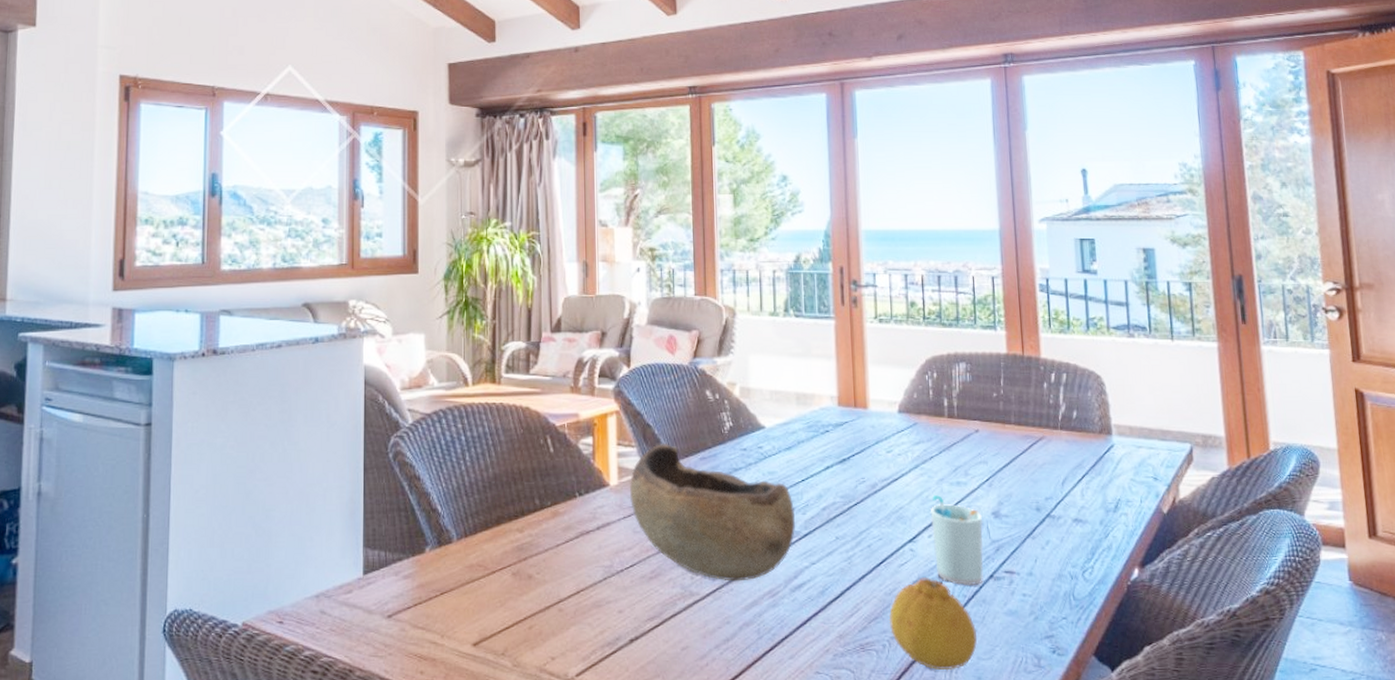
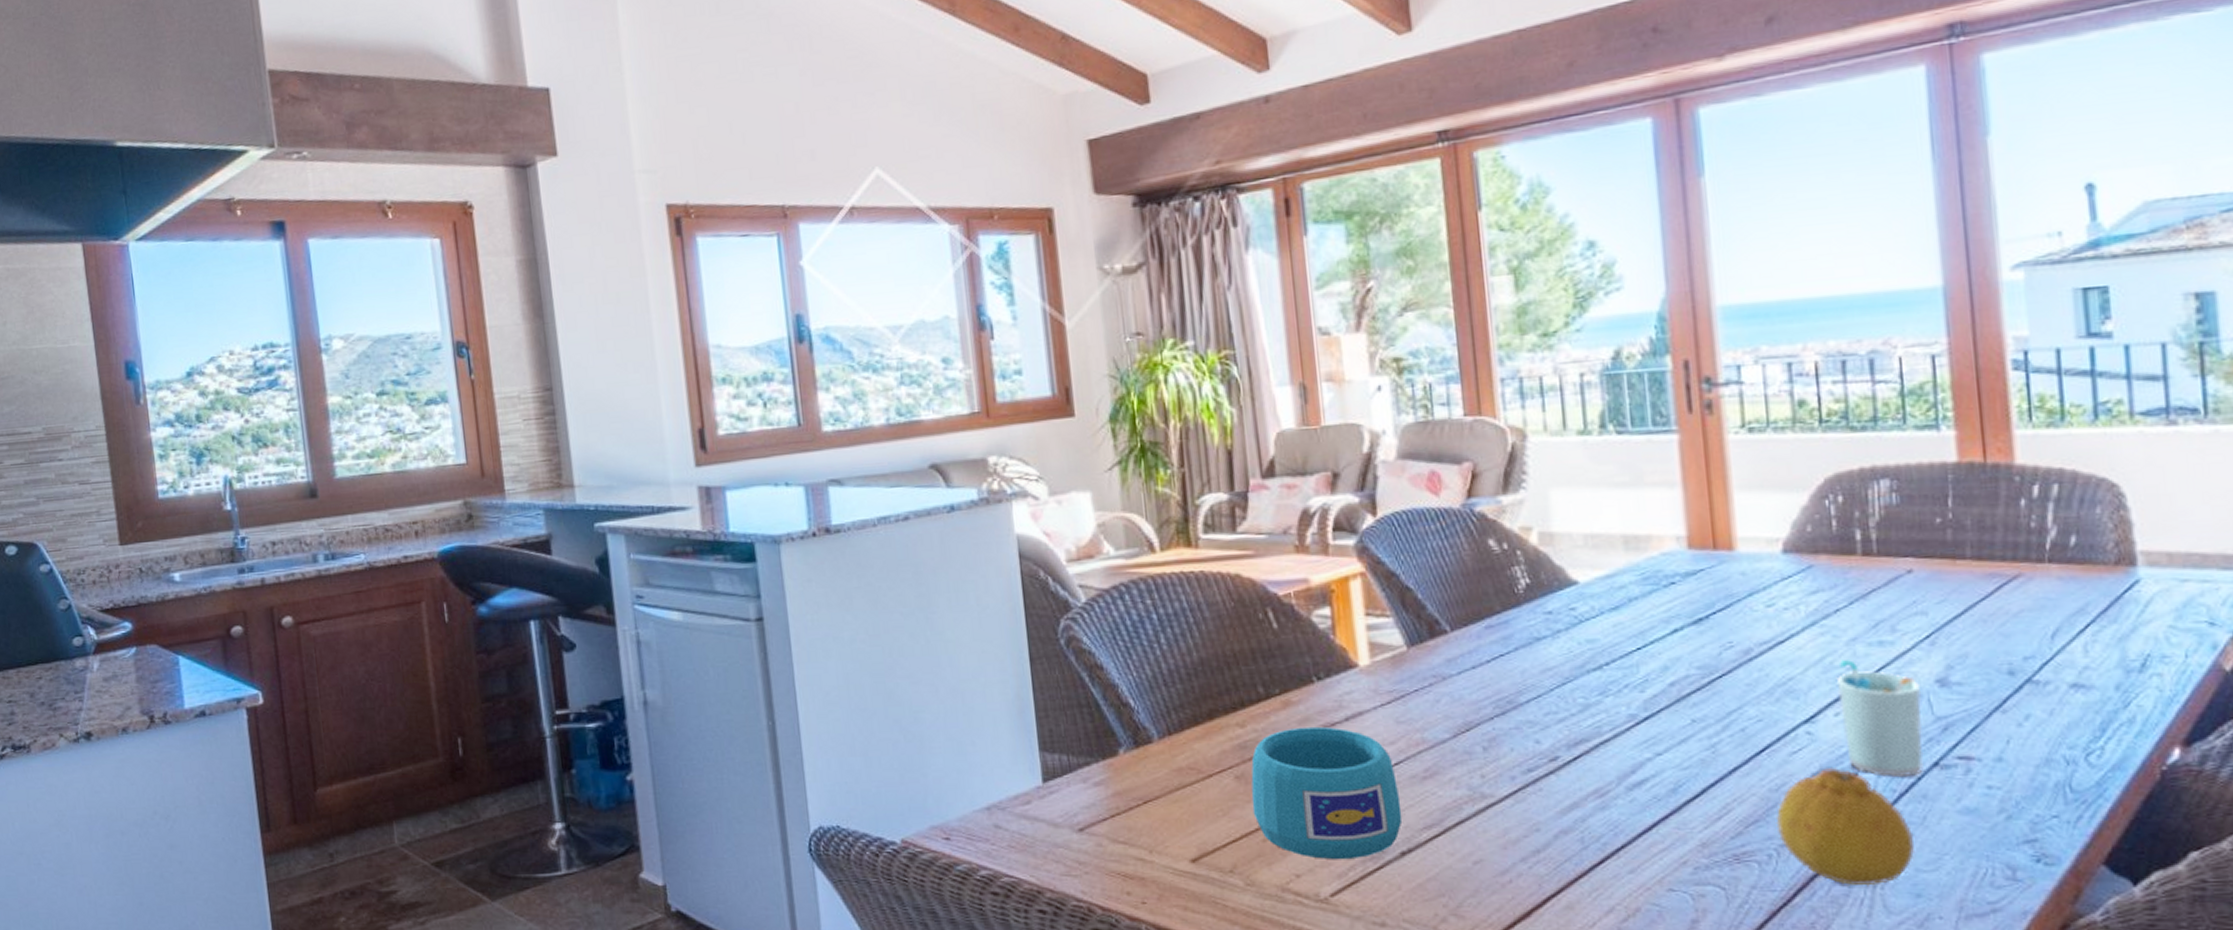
cup: none [523,533,633,645] -> present [1251,726,1403,860]
bowl: present [629,444,795,582] -> none [1387,610,1630,780]

